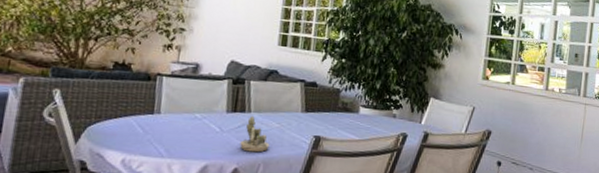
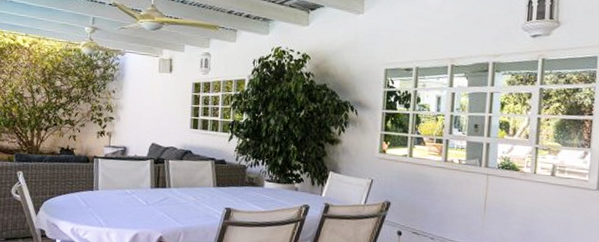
succulent planter: present [240,115,270,153] -> none [163,190,188,223]

